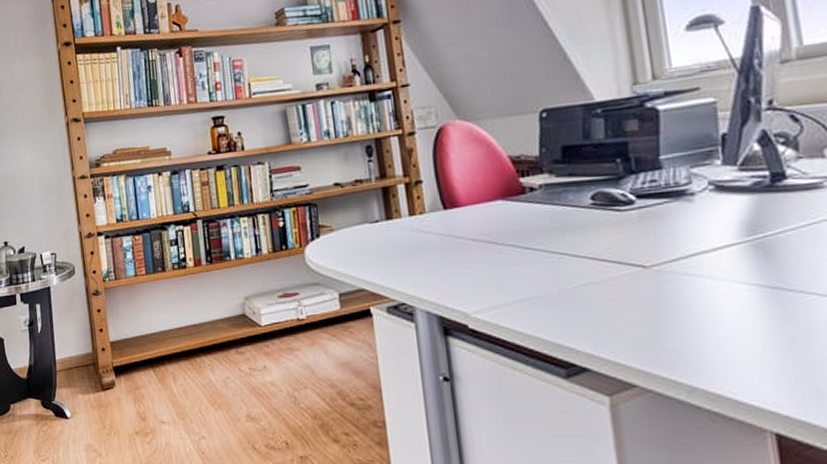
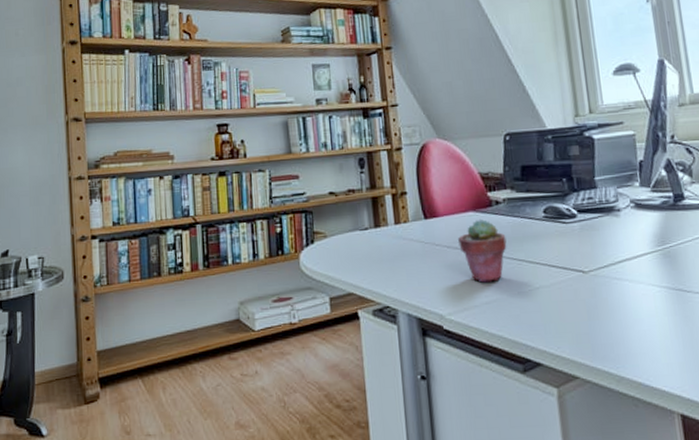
potted succulent: none [484,207,545,279] -> present [458,218,507,283]

